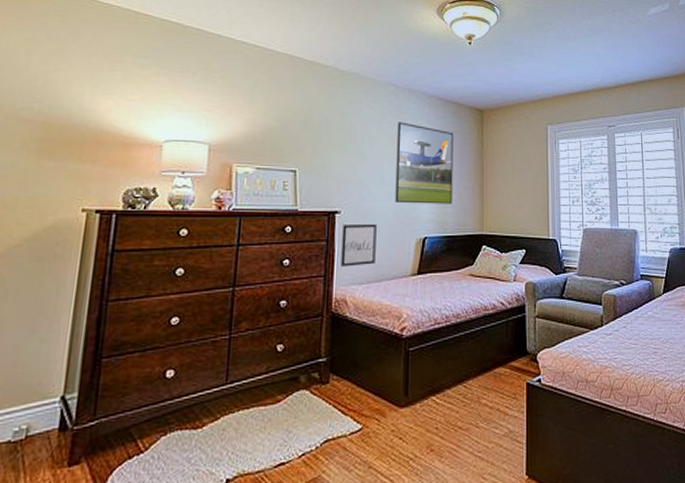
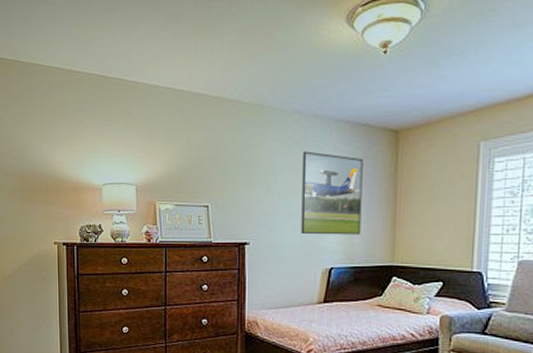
wall art: present [341,223,377,267] -> none [251,254,284,293]

